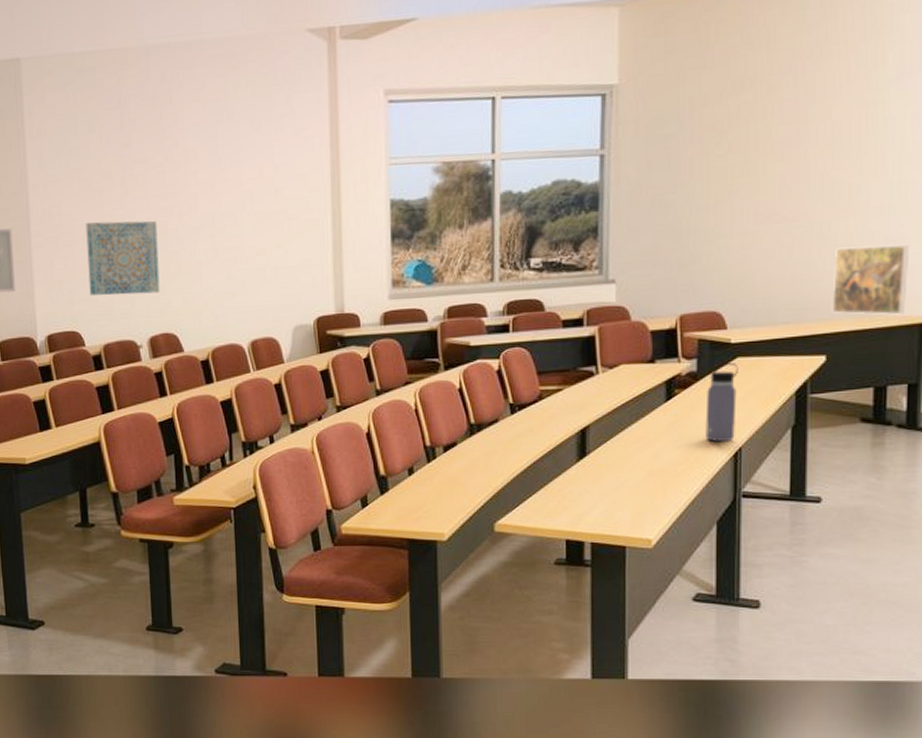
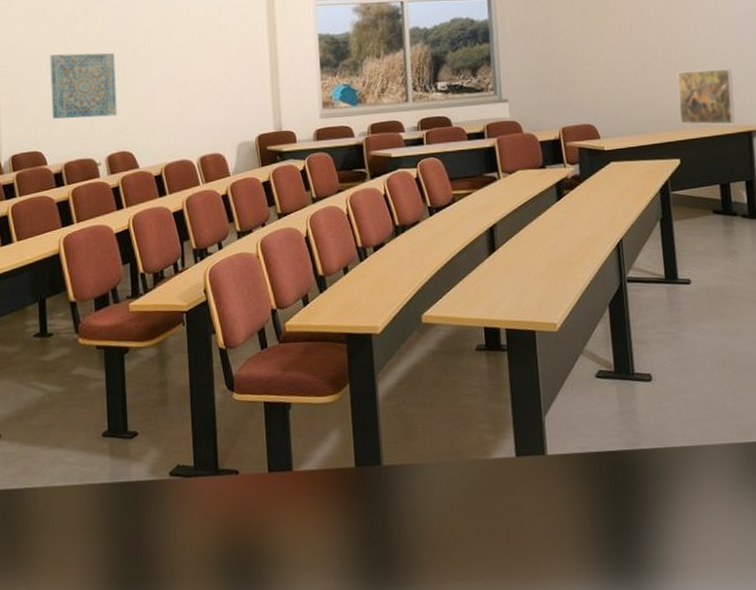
water bottle: present [705,362,738,441] -> none [589,166,616,234]

